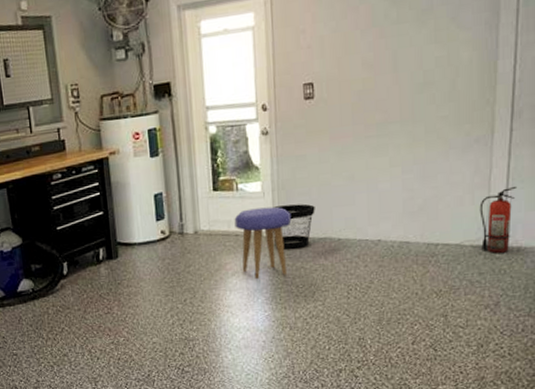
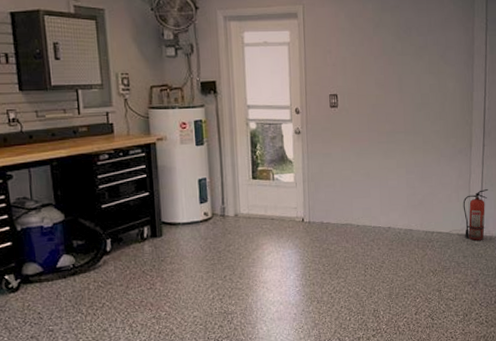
stool: present [234,207,292,279] -> none [270,195,319,258]
wastebasket: present [272,203,315,249] -> none [303,194,339,233]

